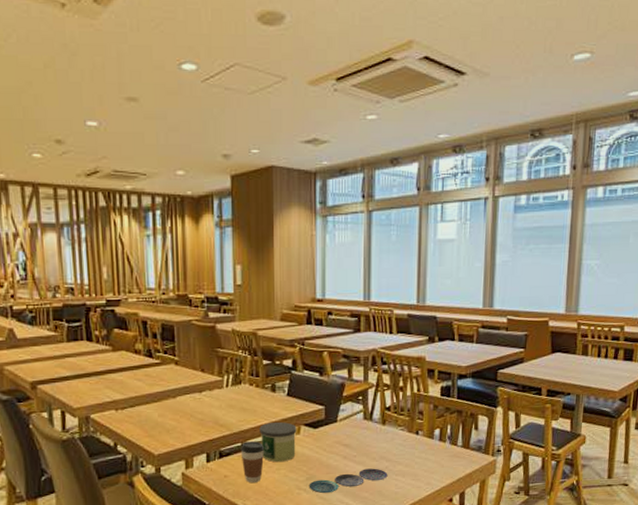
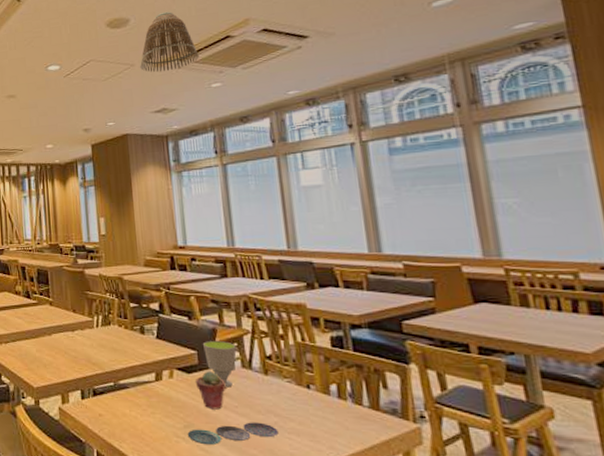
coffee cup: present [240,441,265,483] -> none [113,382,138,424]
candle: present [259,421,297,462] -> none [131,363,170,406]
lamp shade: none [293,14,357,93] -> present [140,12,199,72]
potted succulent: none [320,425,348,461] -> present [195,371,226,410]
cup: none [331,395,361,439] -> present [203,341,237,388]

